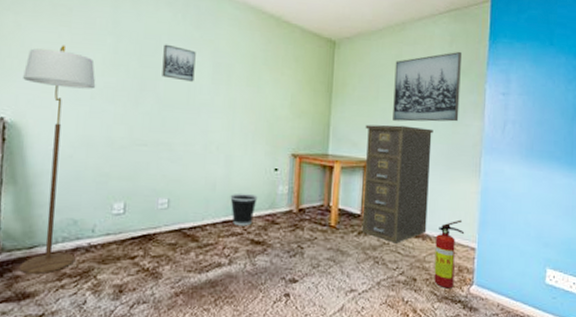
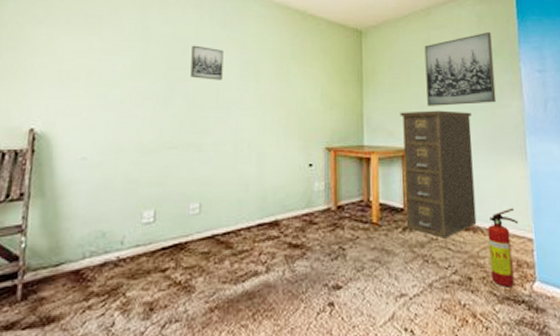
floor lamp: present [19,45,96,274] -> none [44,53,125,294]
wastebasket: present [230,193,258,226] -> none [264,192,293,229]

